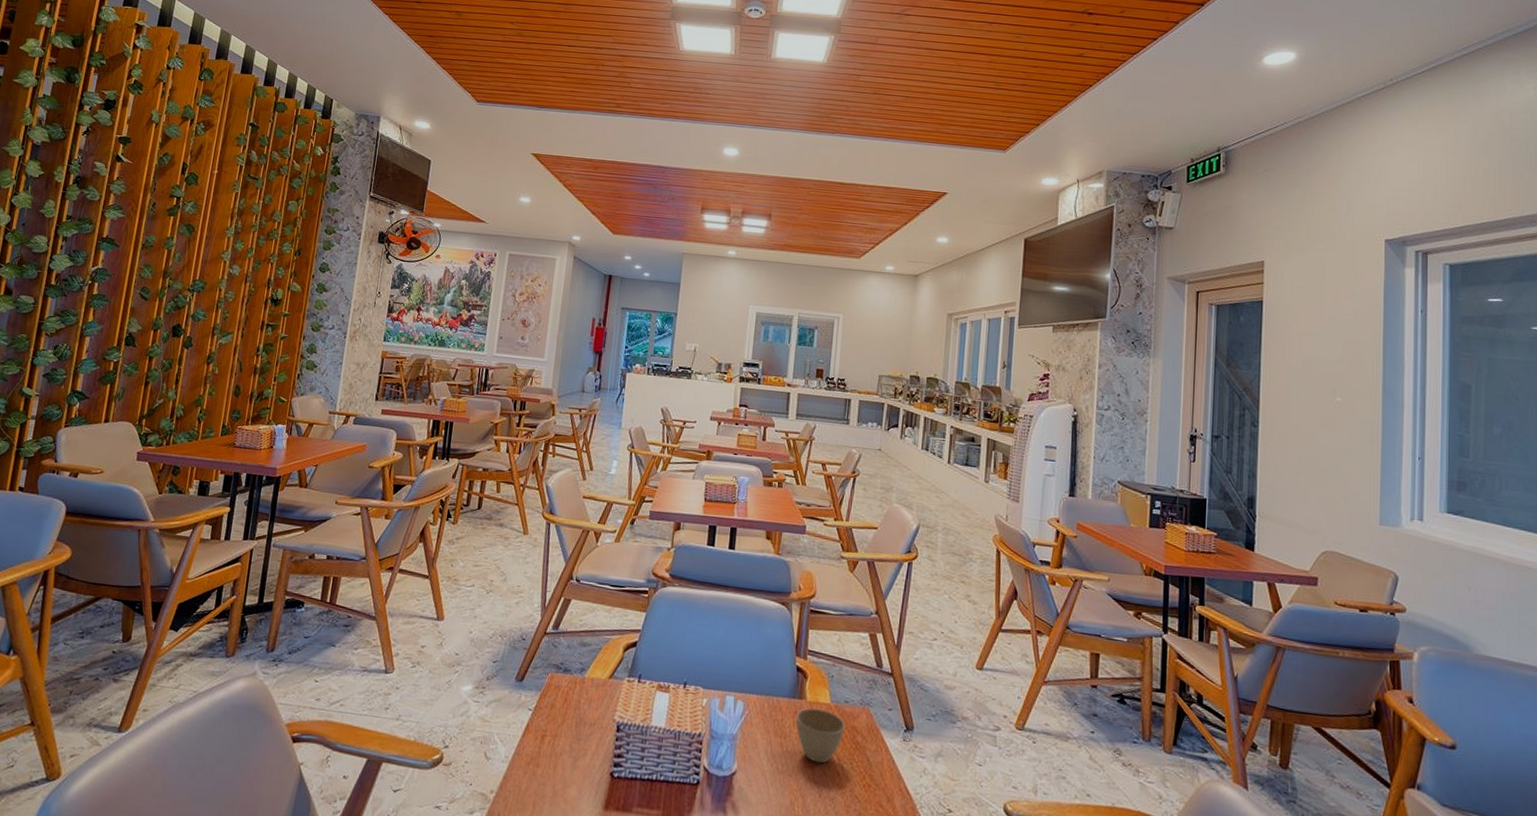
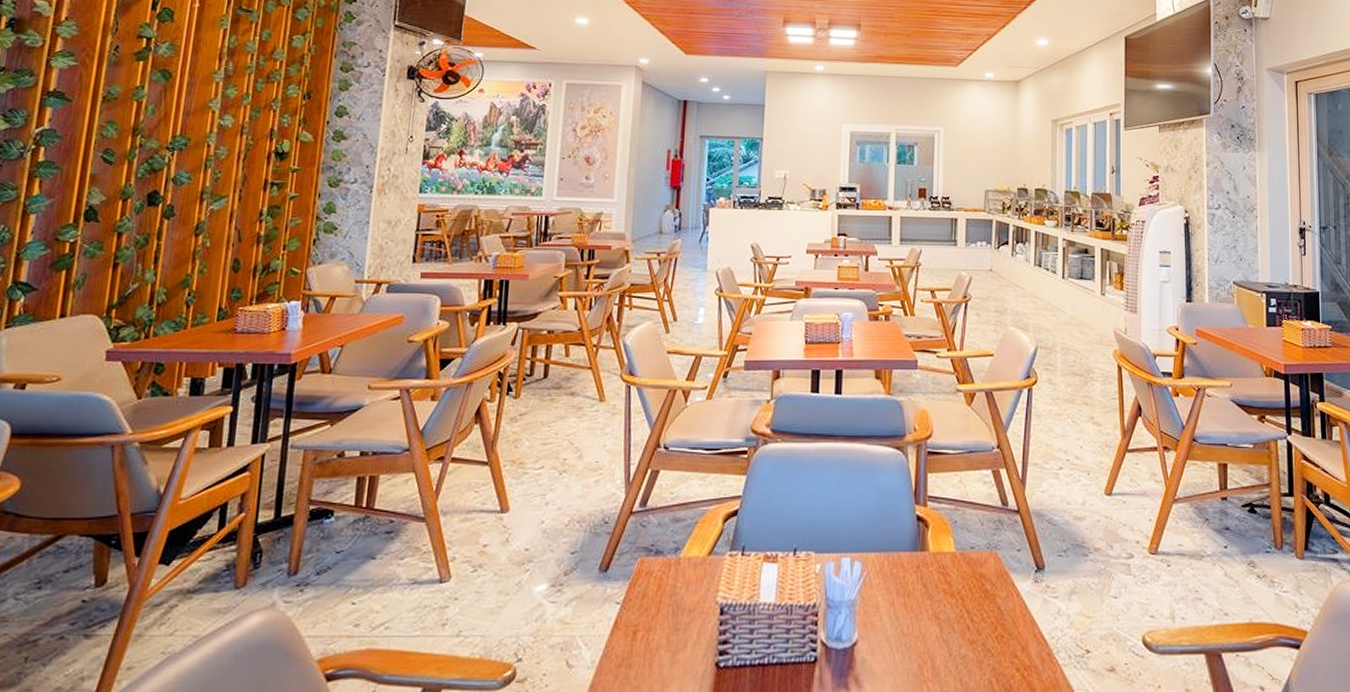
cup: present [796,707,845,764] -> none [919,559,973,619]

